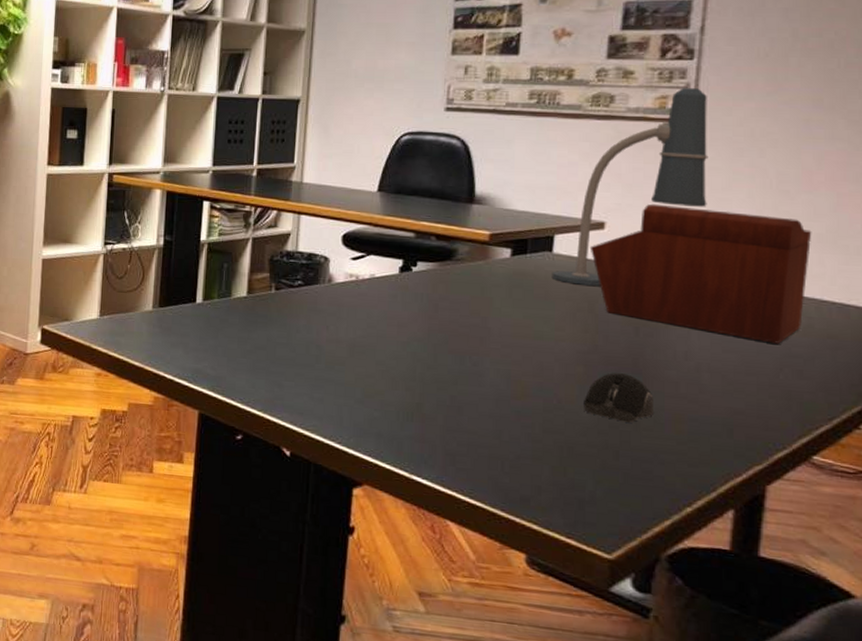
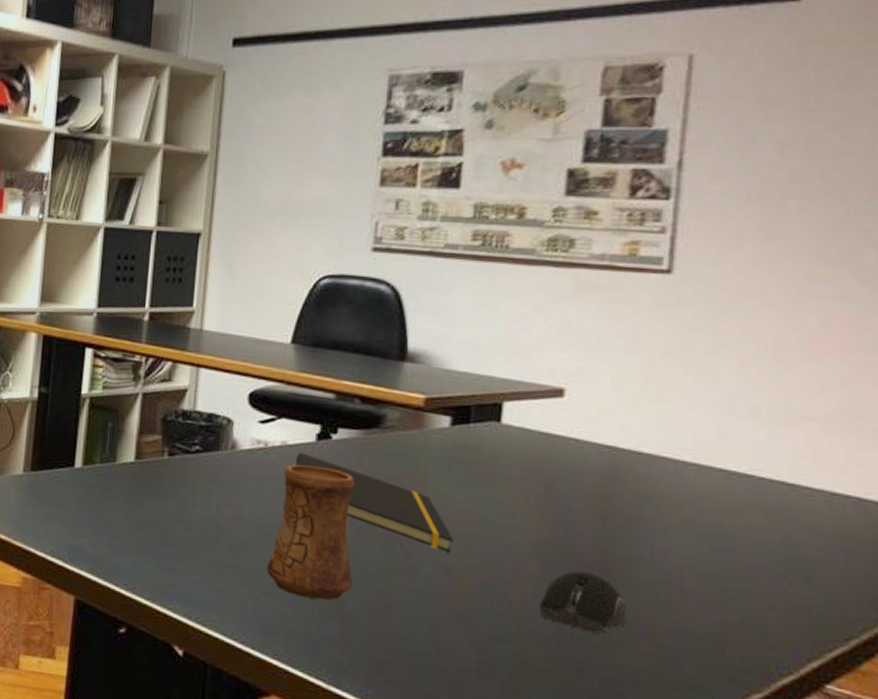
cup: none [358,293,432,406] -> present [266,464,356,601]
notepad: none [382,283,514,361] -> present [295,452,454,552]
desk lamp: present [551,88,709,286] -> none [500,232,690,465]
sewing box: present [589,203,812,344] -> none [546,368,819,544]

